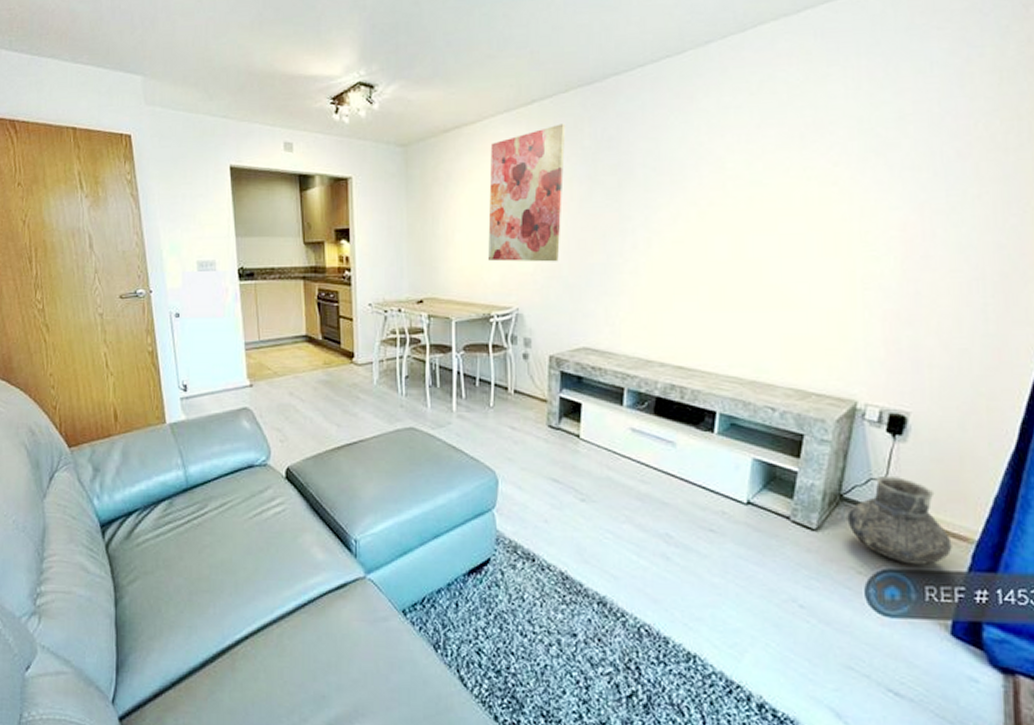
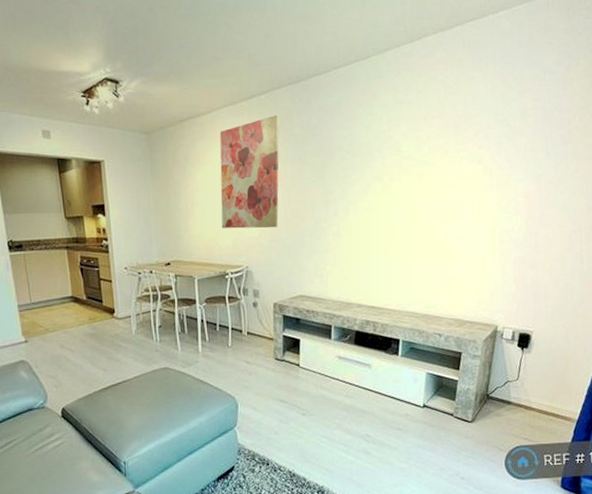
vase: present [847,477,952,565] -> none [492,379,561,441]

